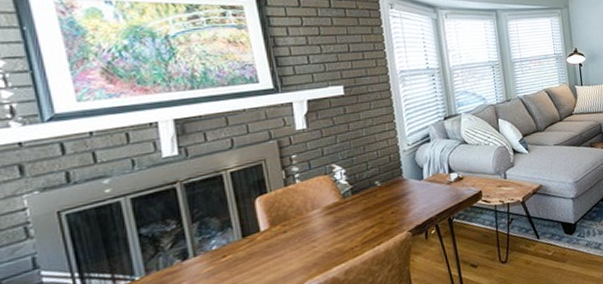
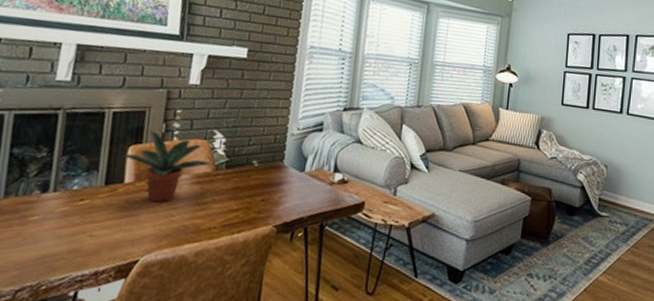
potted plant: none [252,179,338,241] -> present [123,131,212,203]

